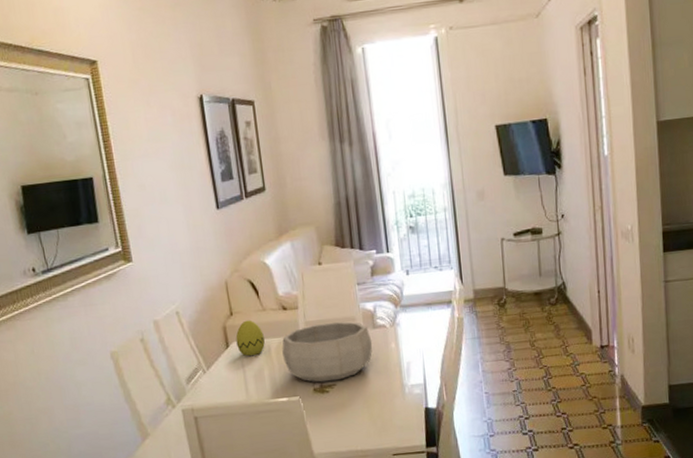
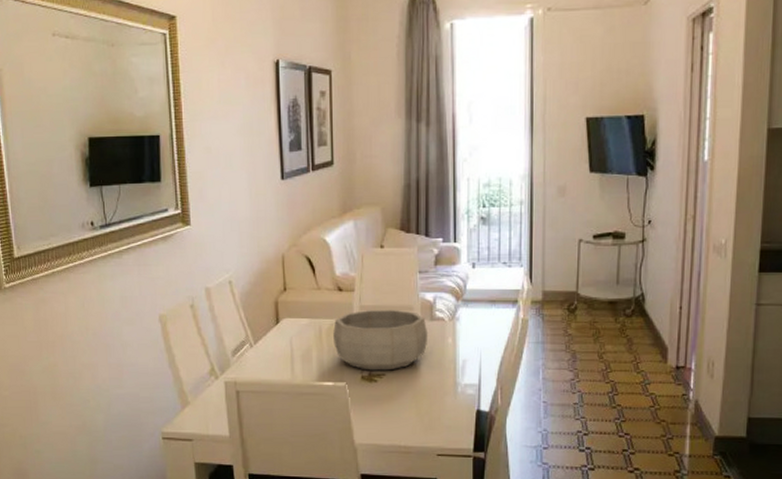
decorative egg: present [236,320,265,357] -> none [287,297,316,335]

